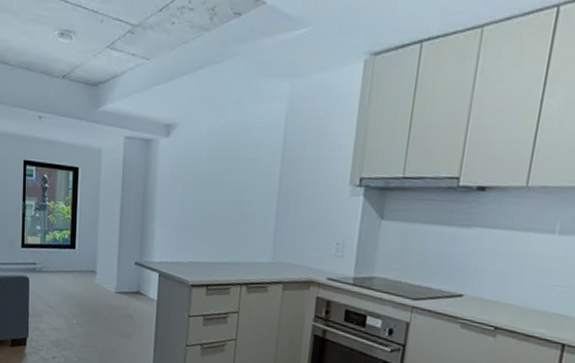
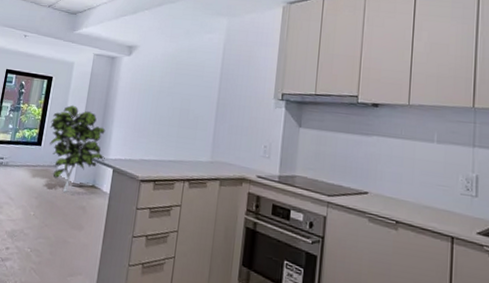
indoor plant: none [83,200,149,300] -> present [49,105,106,193]

